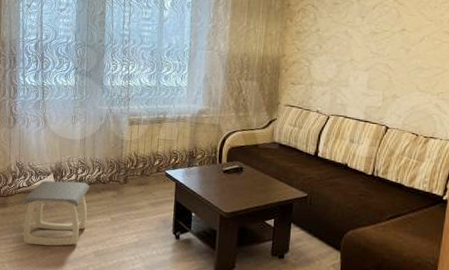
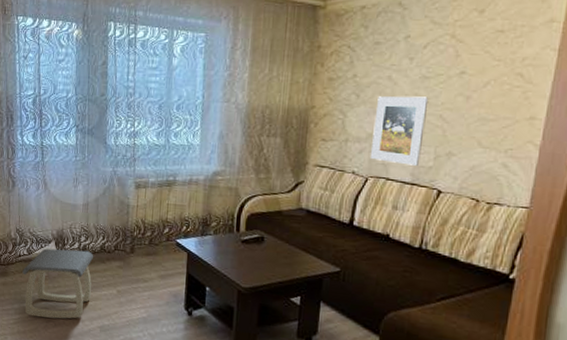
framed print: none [331,47,378,106] -> present [370,96,429,166]

